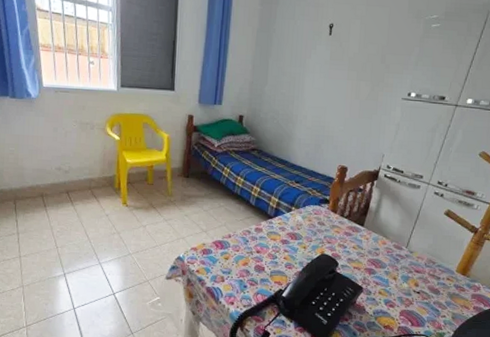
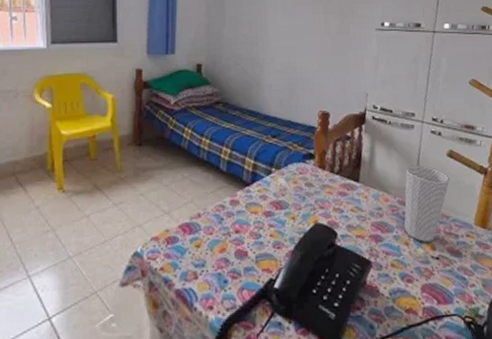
cup: none [395,218,443,280] -> present [404,165,450,242]

